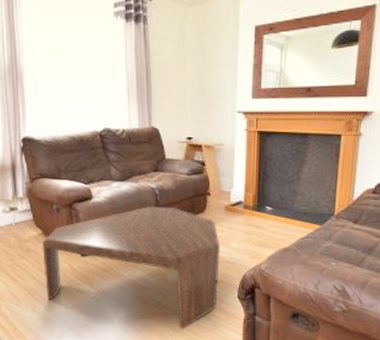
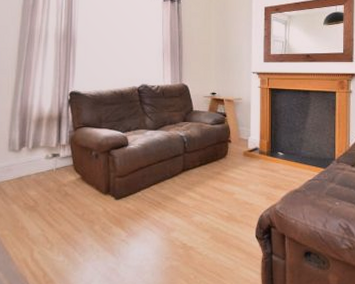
coffee table: present [43,205,221,330] -> none [78,151,241,271]

